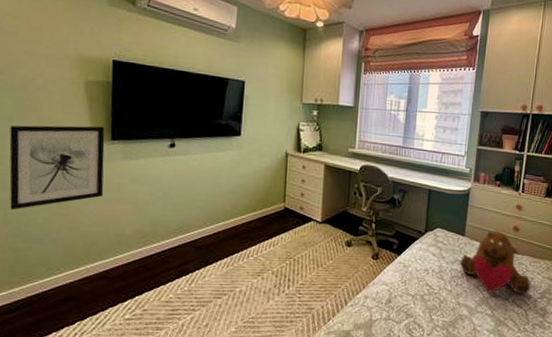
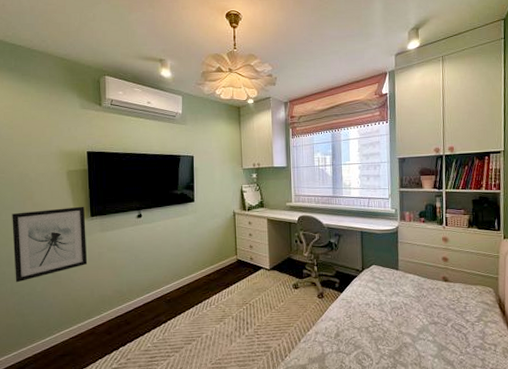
bear: present [460,231,531,295] -> none [398,263,467,320]

